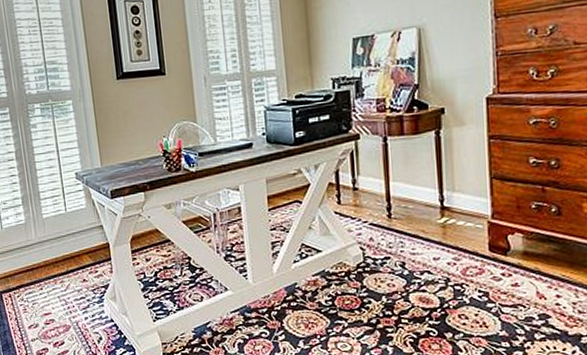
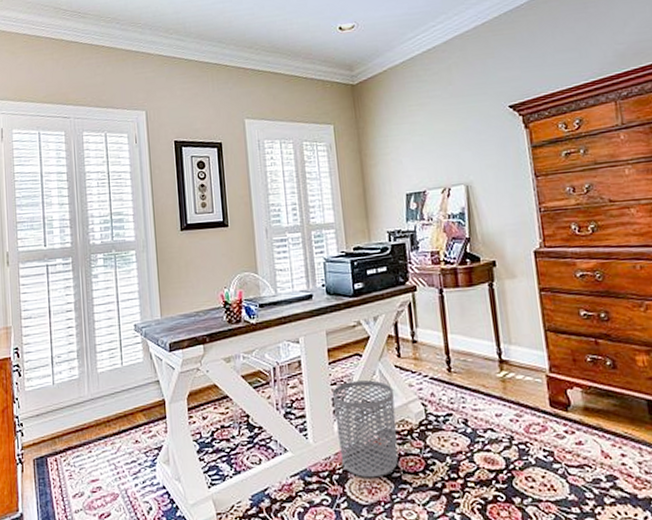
waste bin: none [271,226,335,314] -> present [332,380,399,478]

